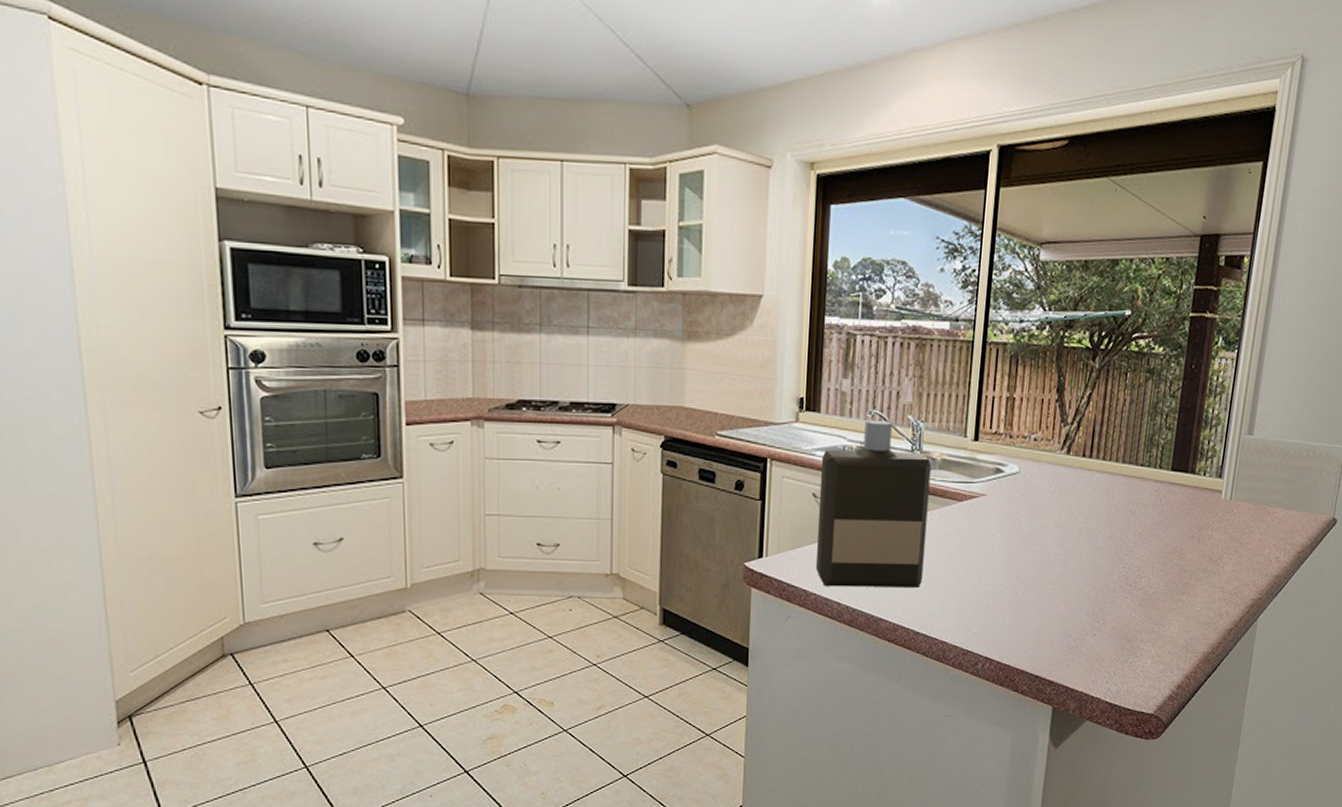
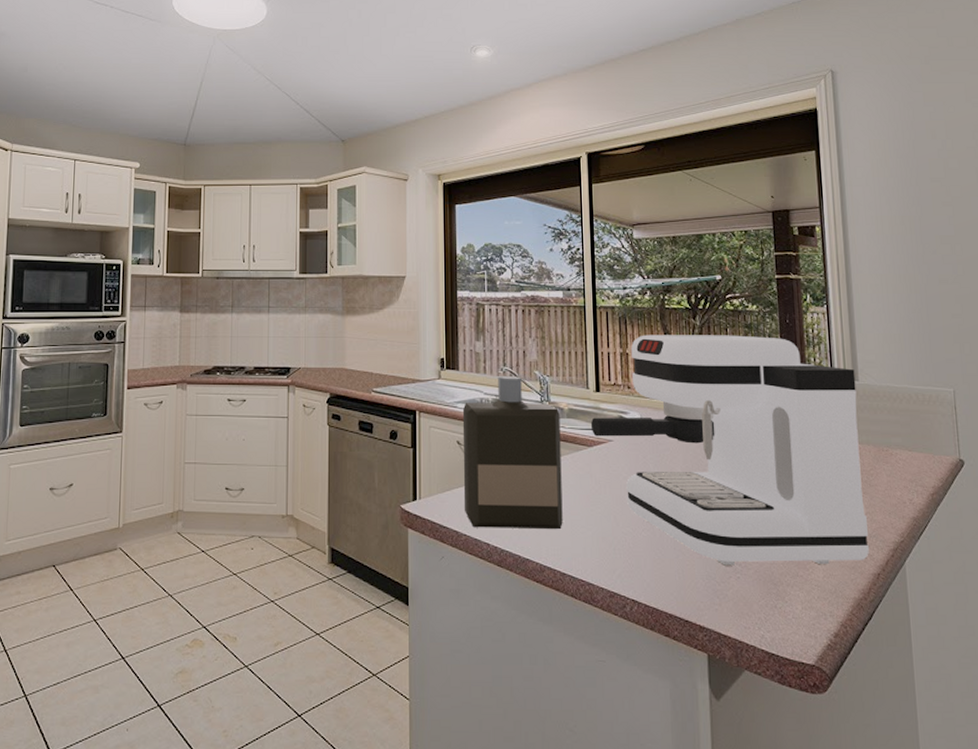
coffee maker: none [963,377,1252,623] -> present [590,335,869,566]

